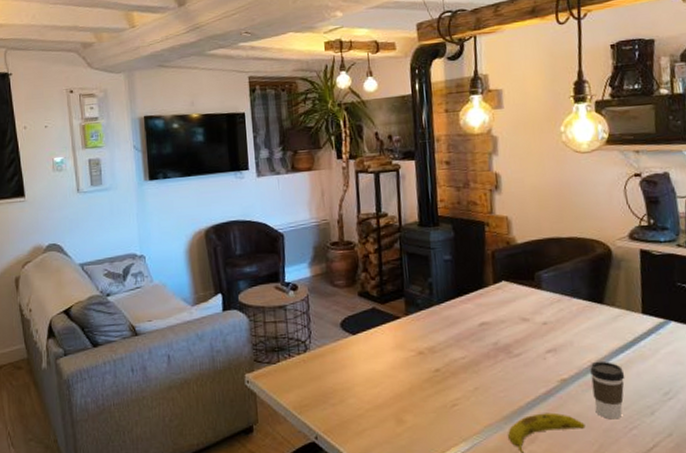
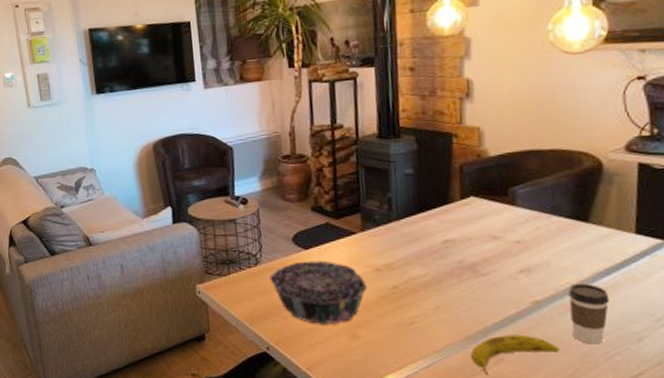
decorative bowl: none [318,345,412,411] -> present [269,260,368,325]

